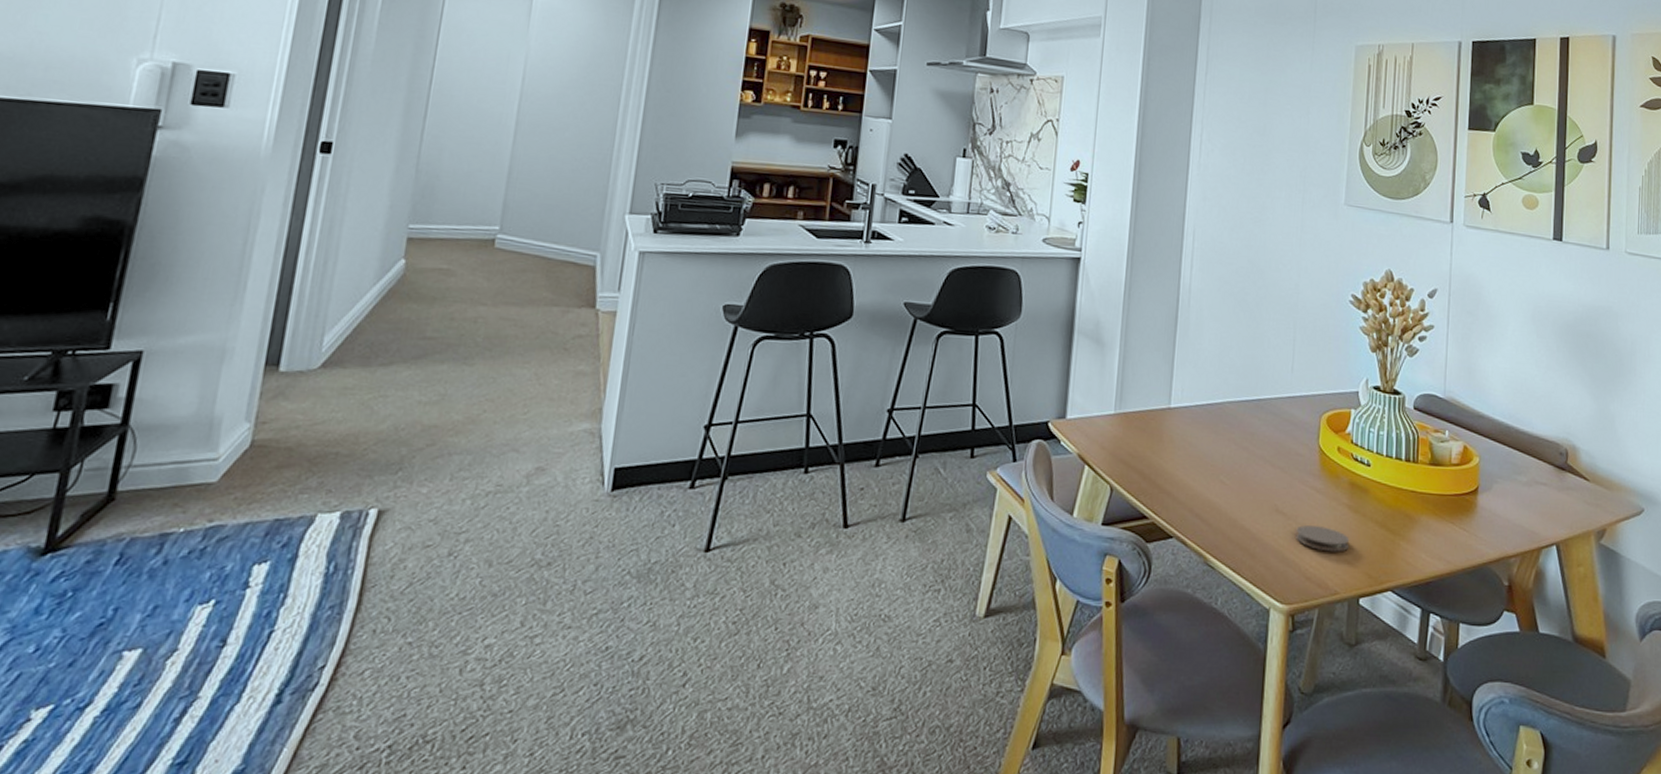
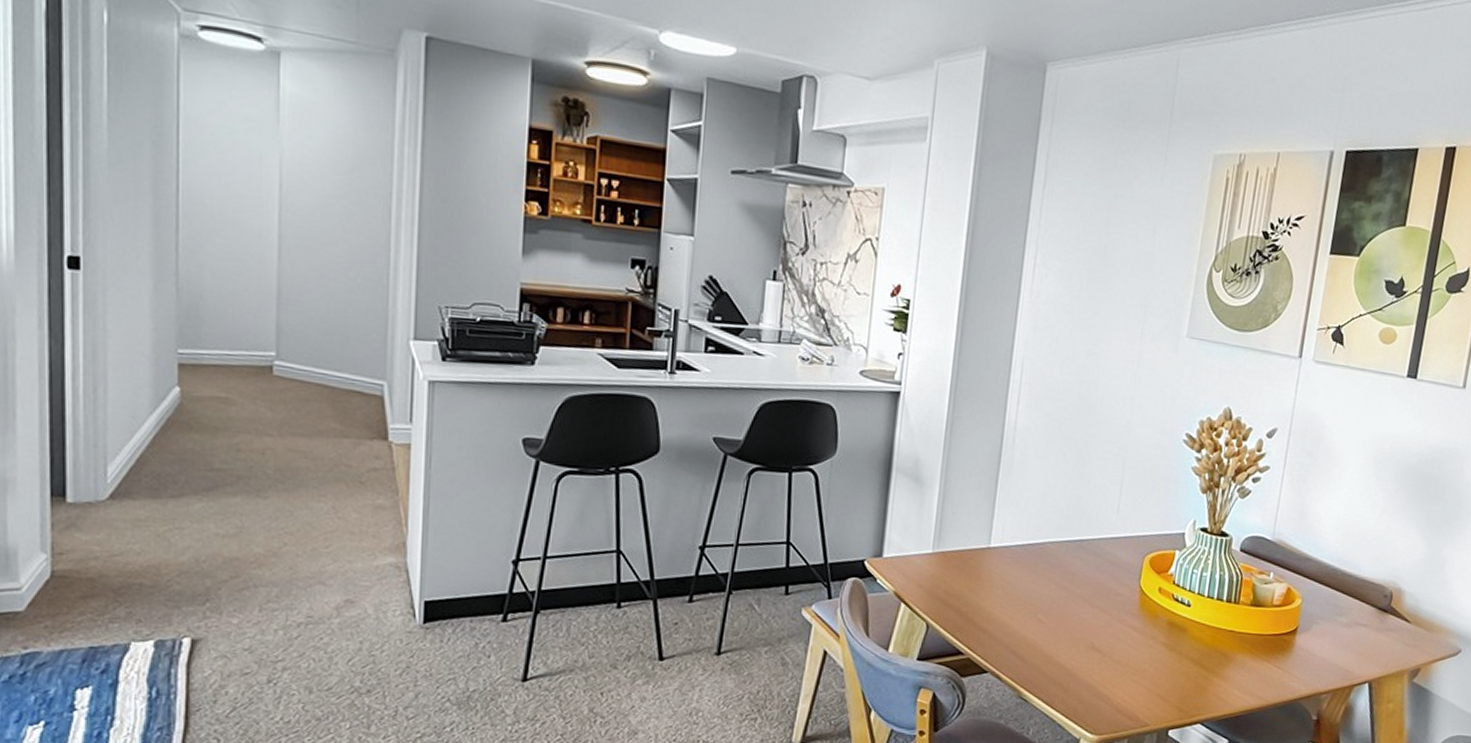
coaster: present [1296,525,1350,552] -> none [1110,662,1164,688]

